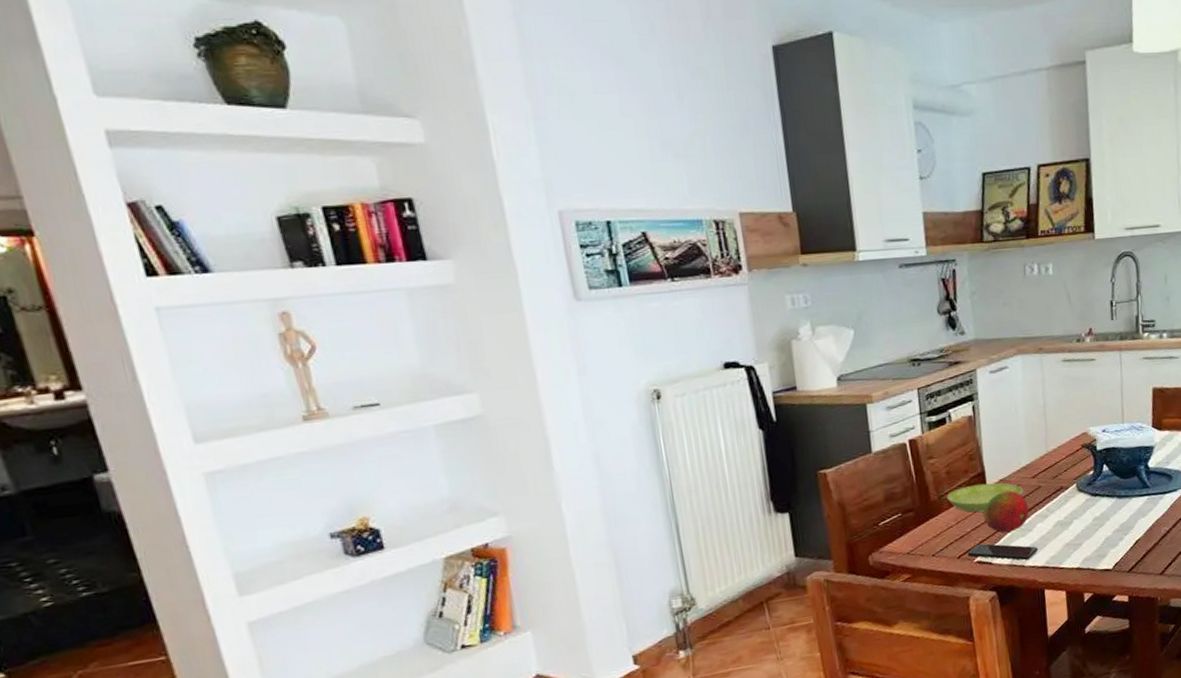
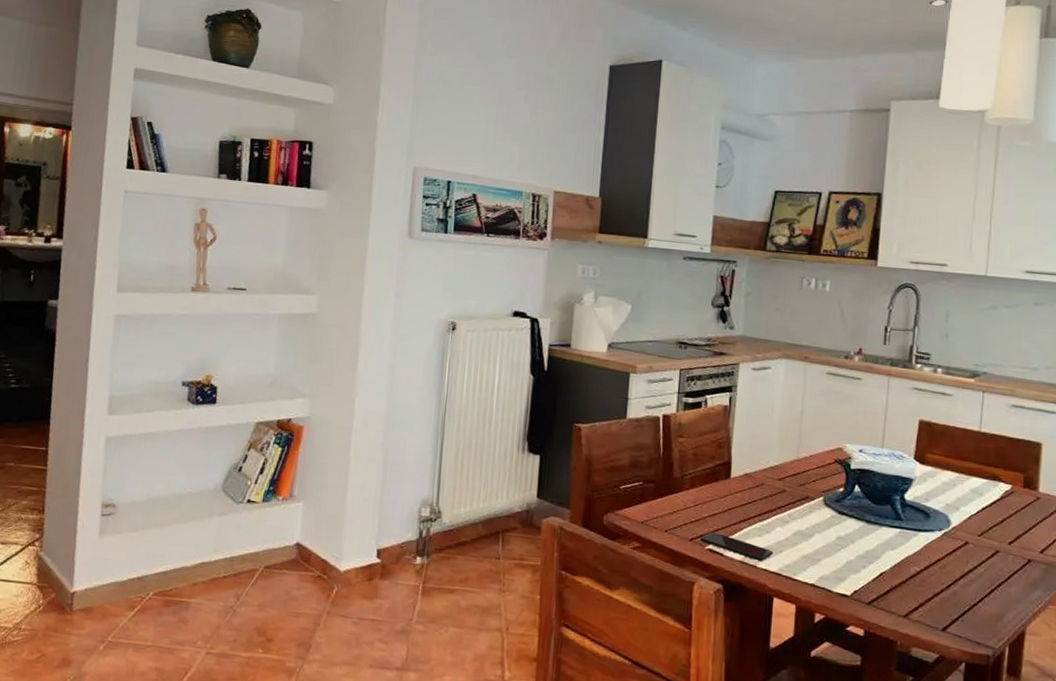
saucer: present [947,482,1023,513] -> none [689,472,767,501]
fruit: present [983,490,1029,533] -> none [722,486,770,529]

